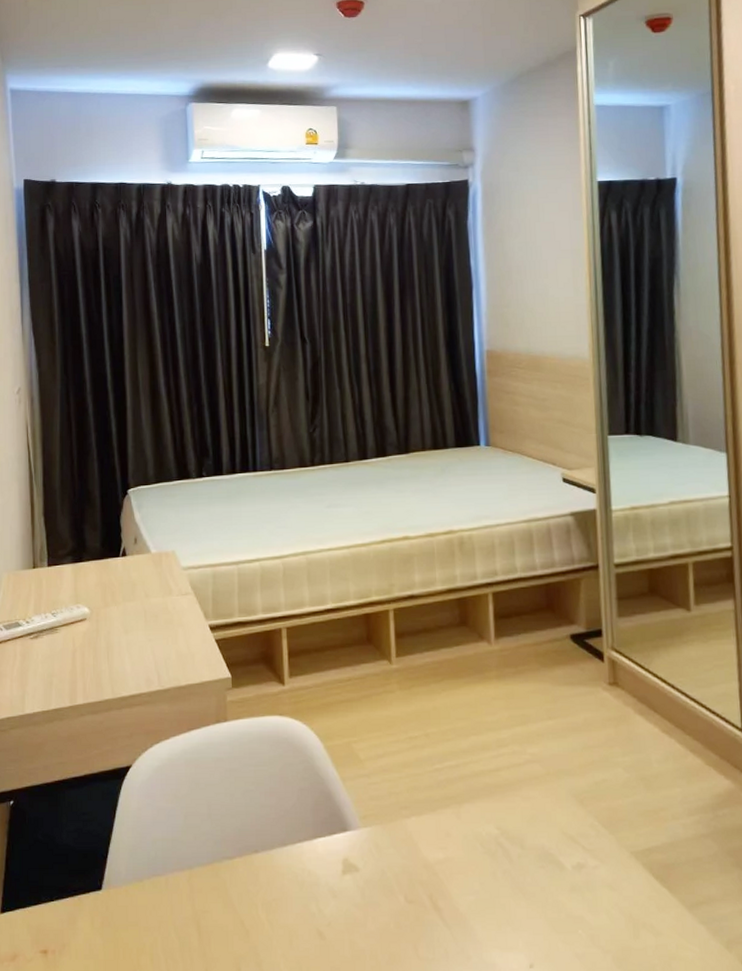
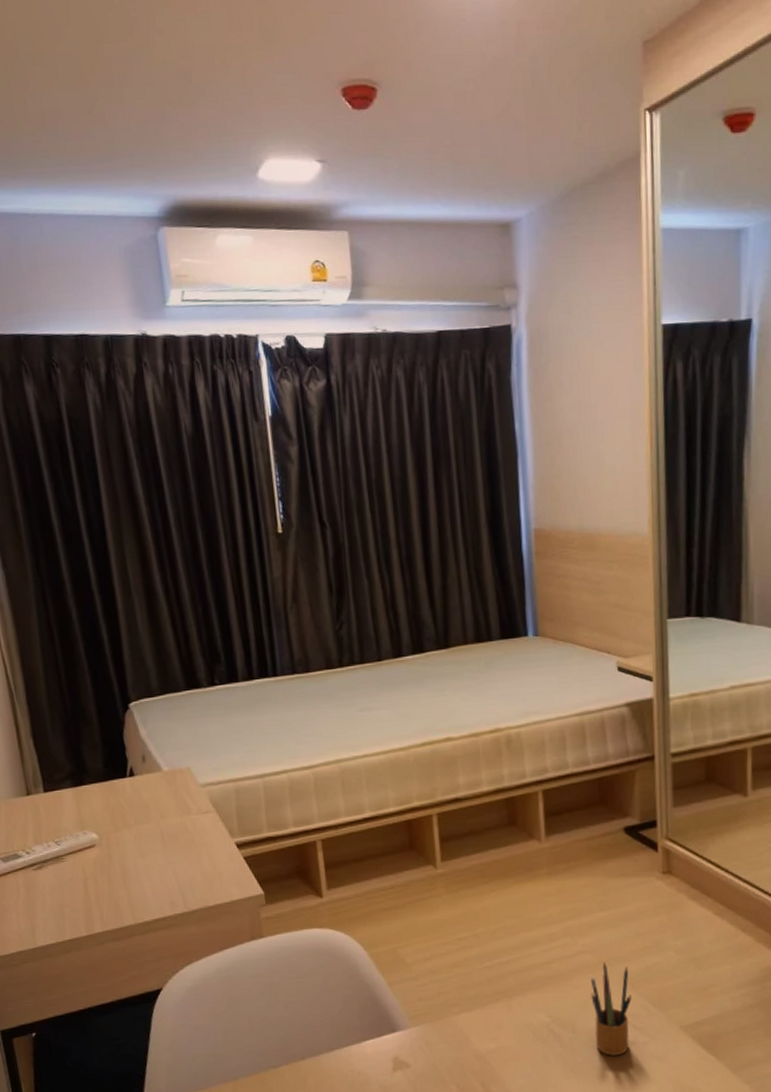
pencil box: none [538,773,581,878] -> present [590,961,632,1056]

